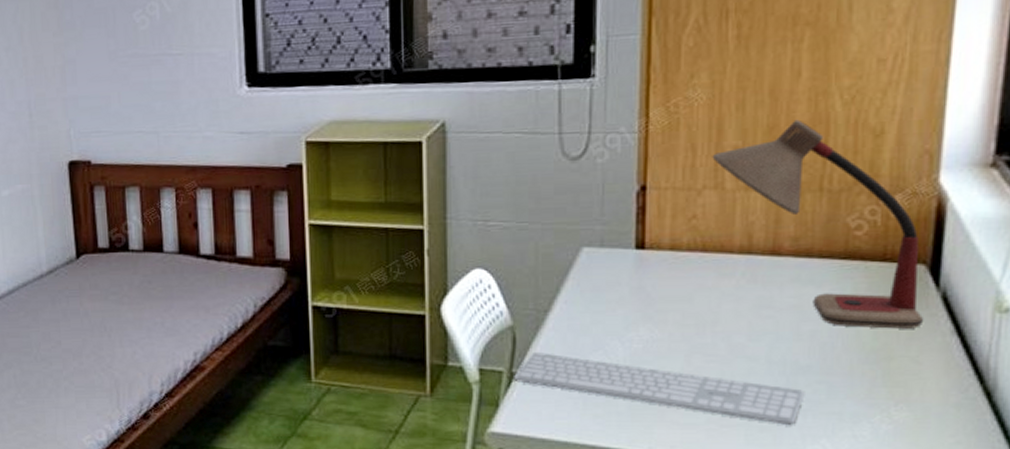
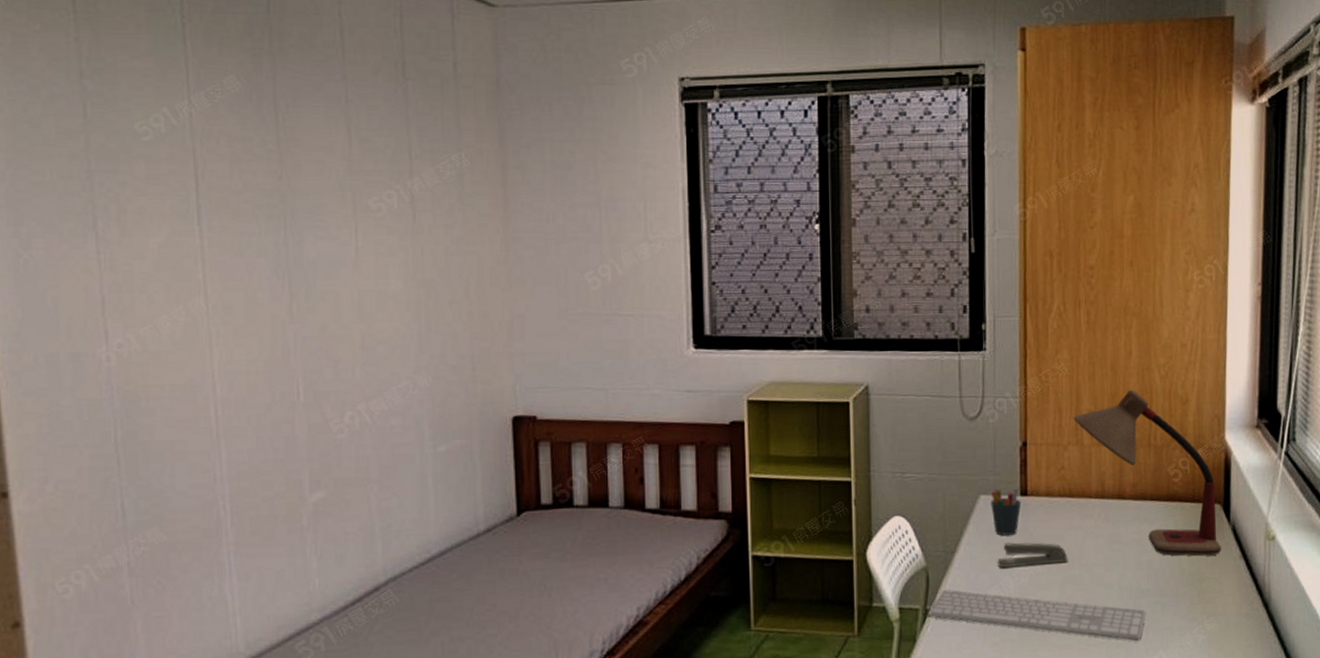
pen holder: none [596,239,637,294] -> present [991,487,1022,535]
stapler: none [602,303,698,332] -> present [997,542,1068,568]

